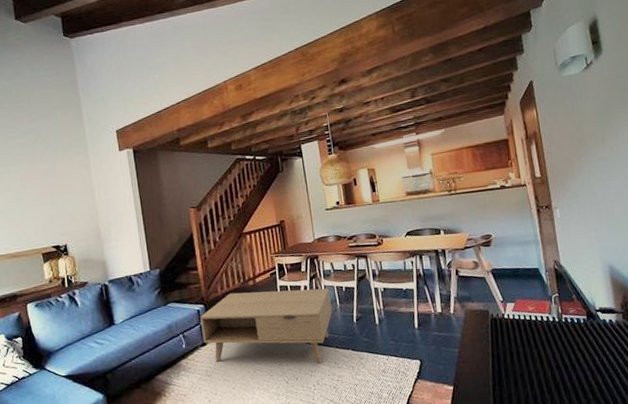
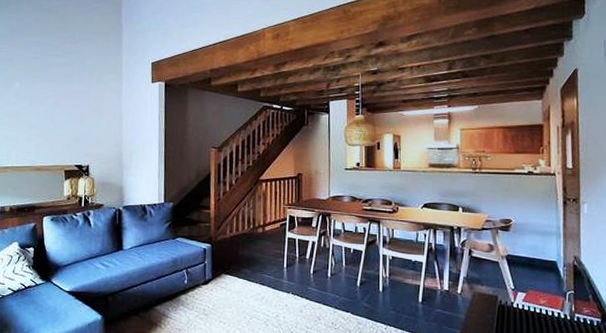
coffee table: present [200,288,333,365] -> none [205,237,337,322]

